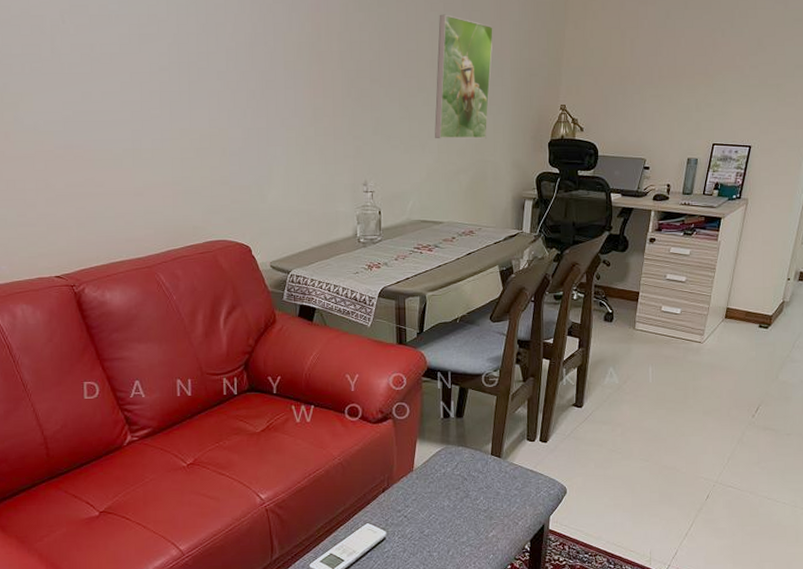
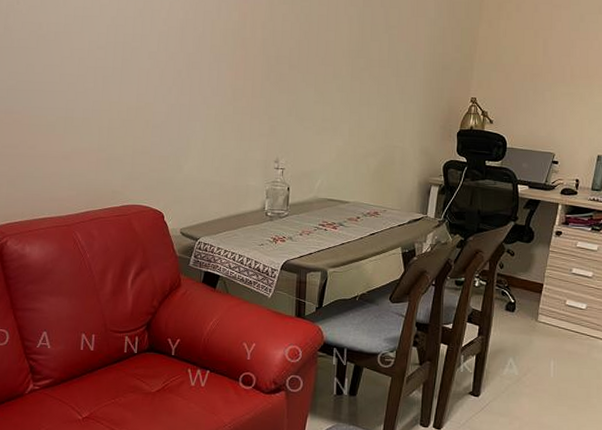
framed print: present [435,14,493,139] -> none [347,9,409,125]

